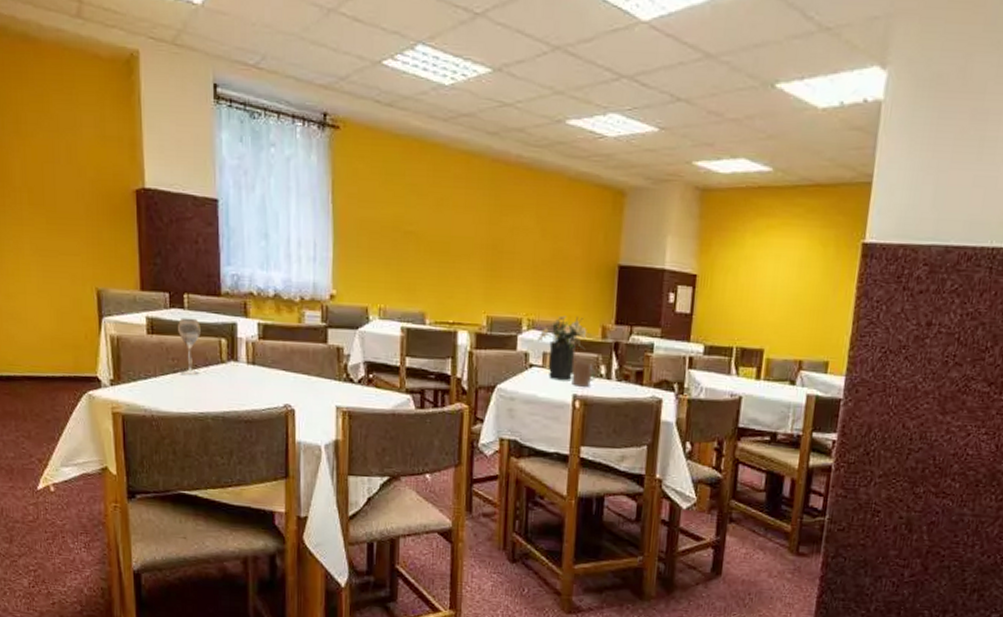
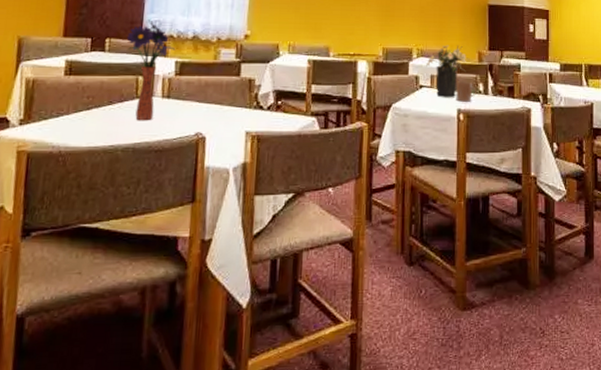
wineglass: present [178,317,201,376] -> none [94,59,120,112]
flower arrangement: none [205,273,257,389] -> present [126,19,176,121]

